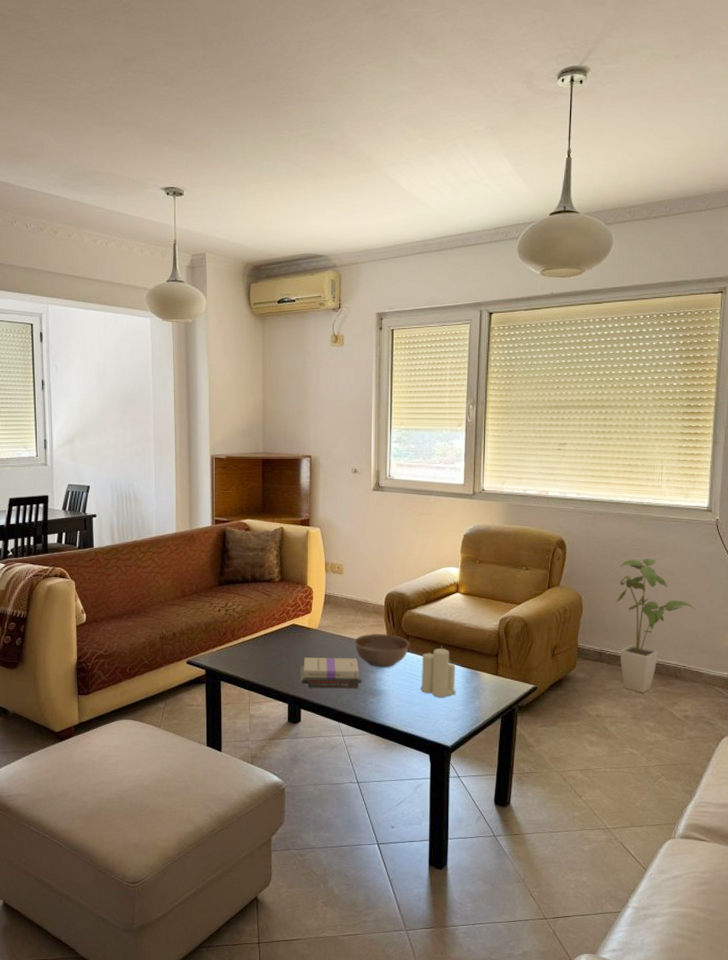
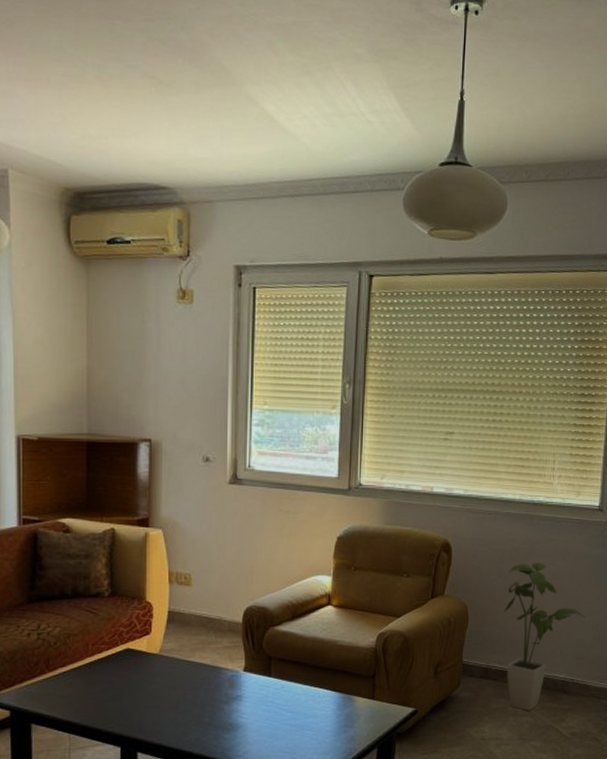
books: present [300,657,362,689] -> none [136,687,214,726]
bowl: present [354,634,410,668] -> none [205,656,273,697]
candle: present [420,645,457,698] -> none [285,668,328,729]

